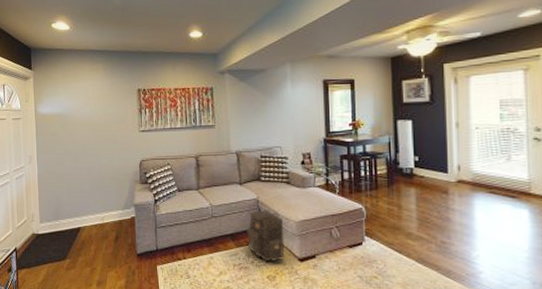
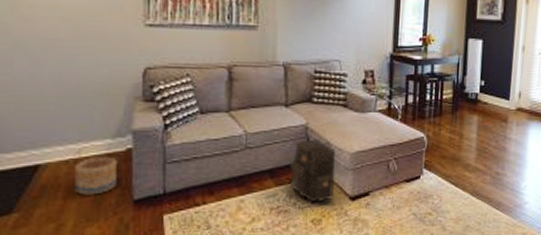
basket: none [101,222,127,249] -> present [75,156,118,195]

